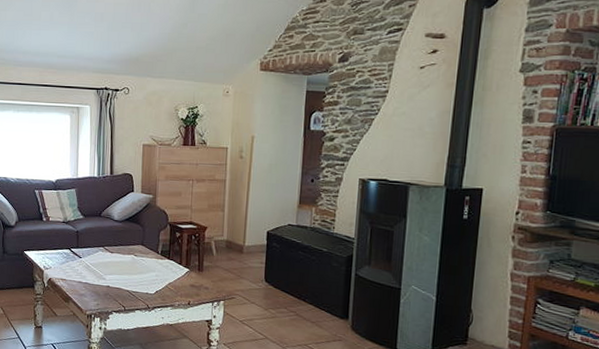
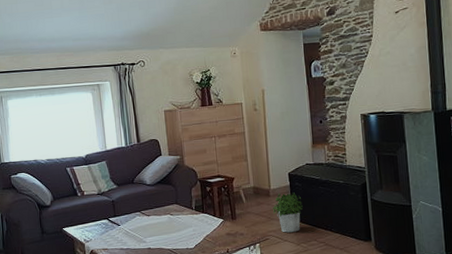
potted plant: none [243,252,278,296] -> present [272,192,303,233]

